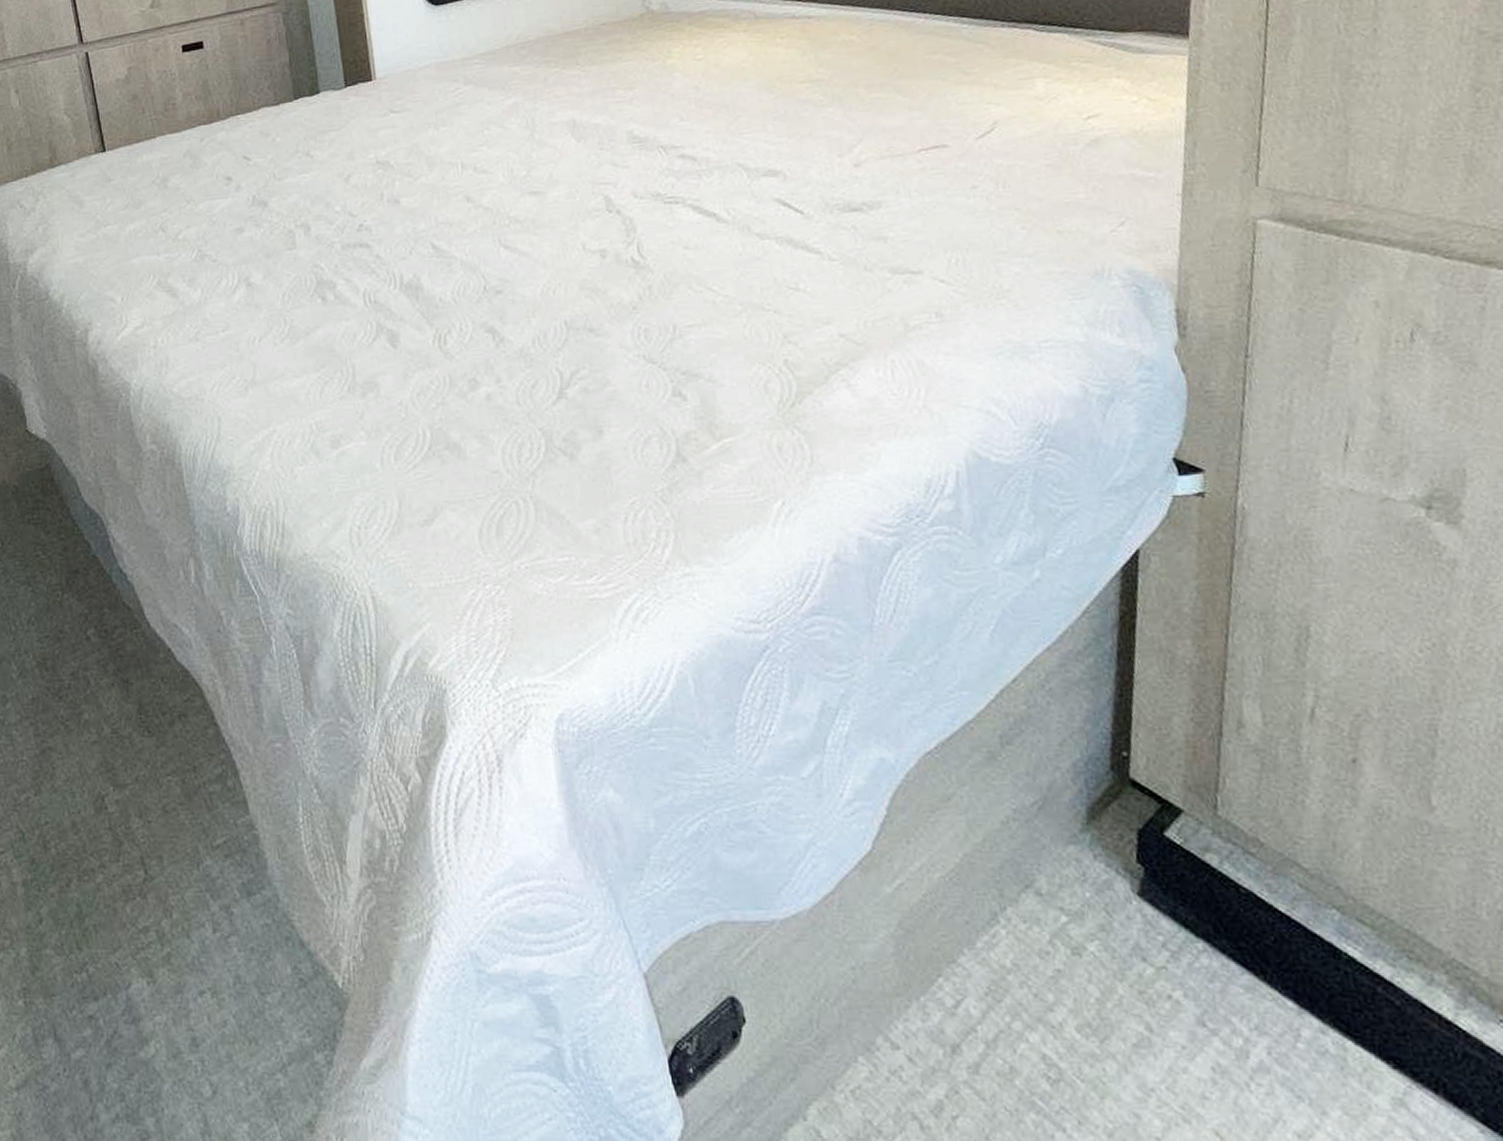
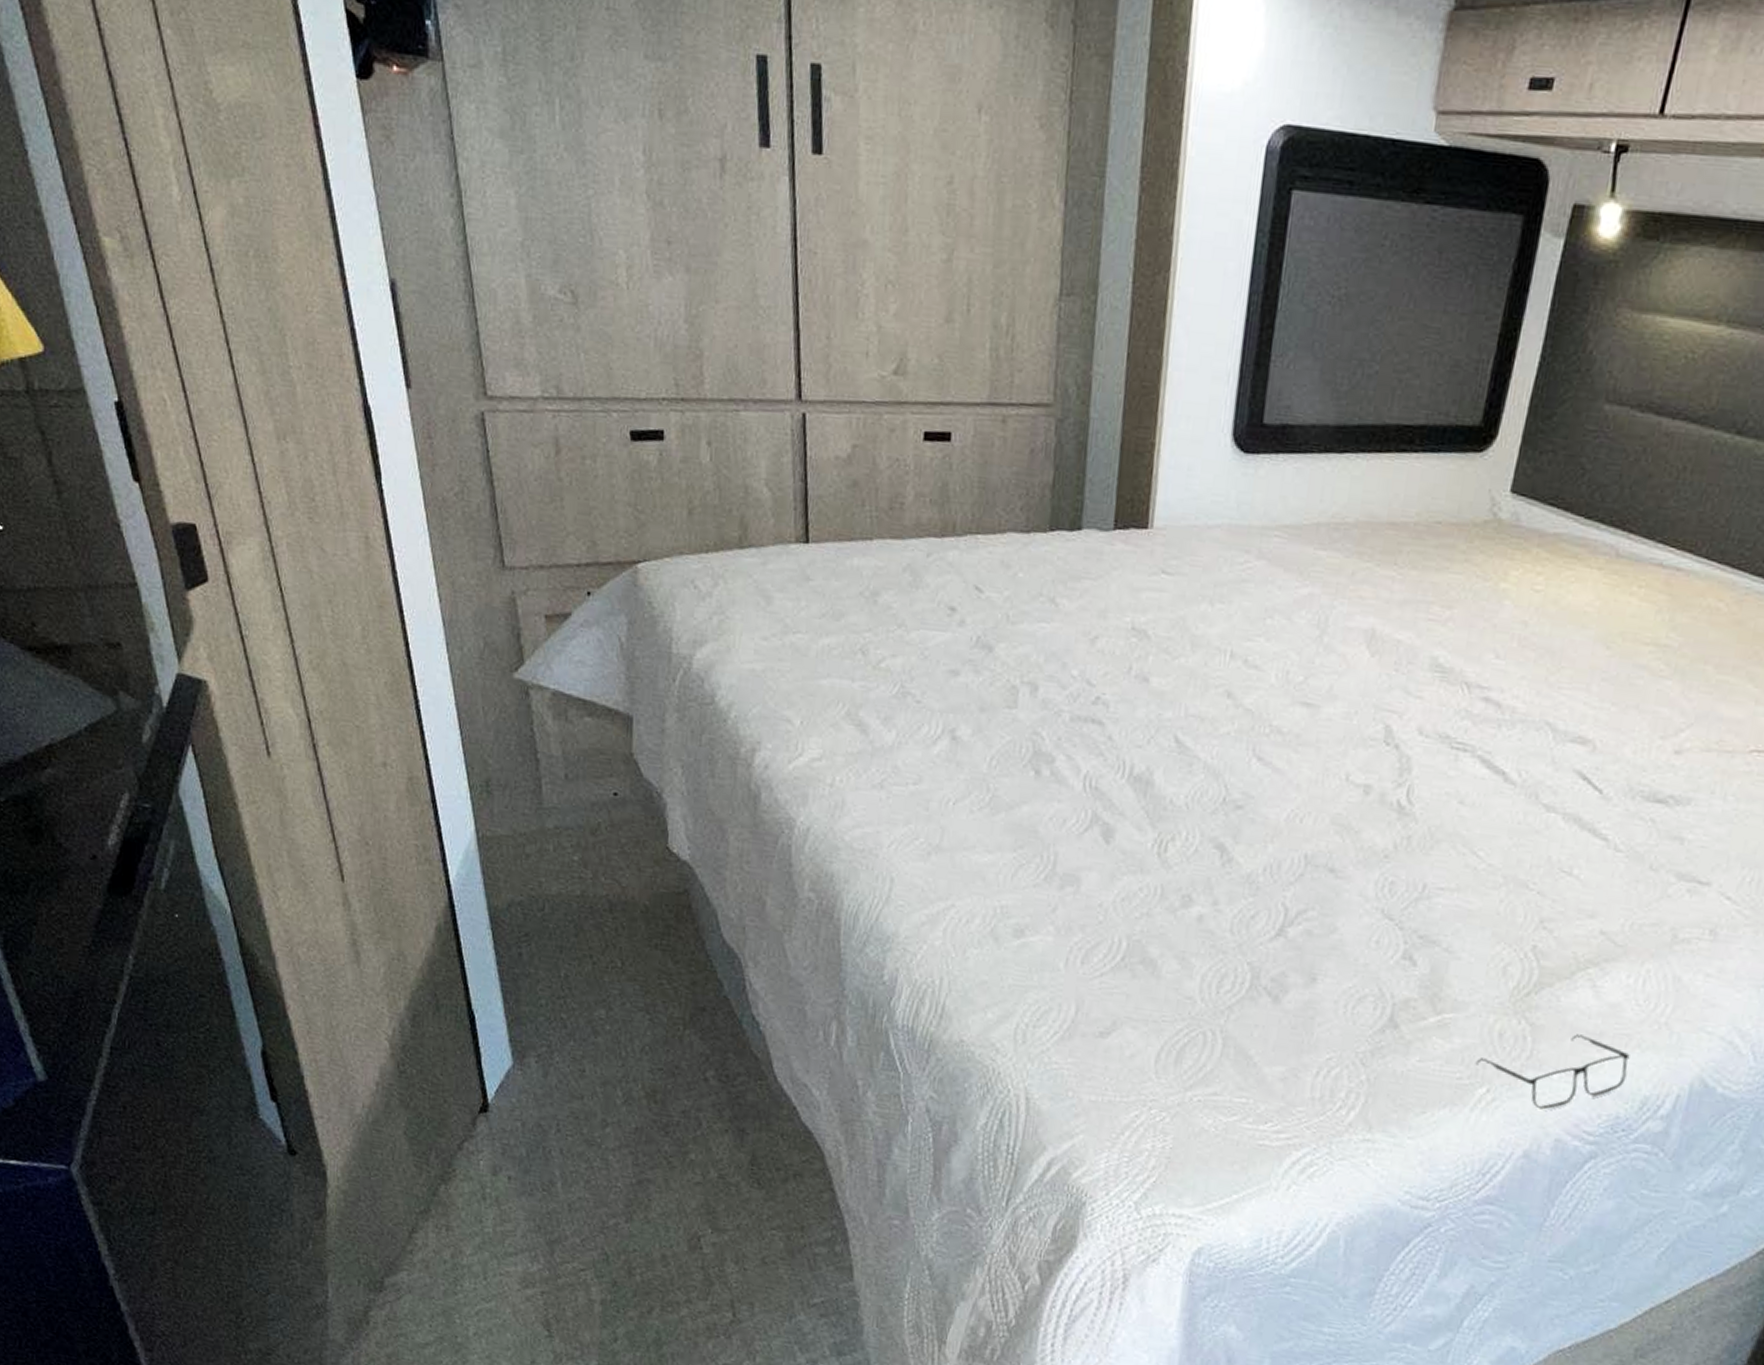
eyeglasses: none [764,433,905,512] -> present [1475,1034,1630,1110]

